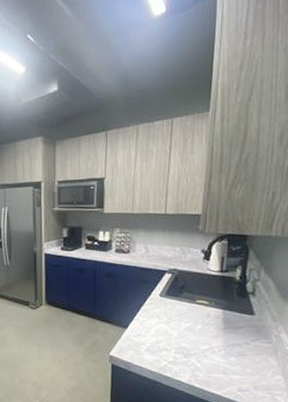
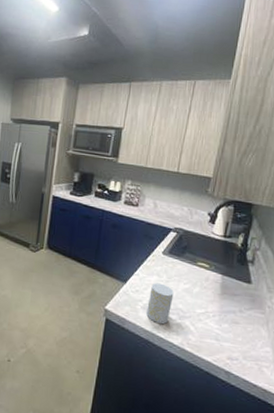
cup: none [151,325,176,364] -> present [146,282,174,325]

